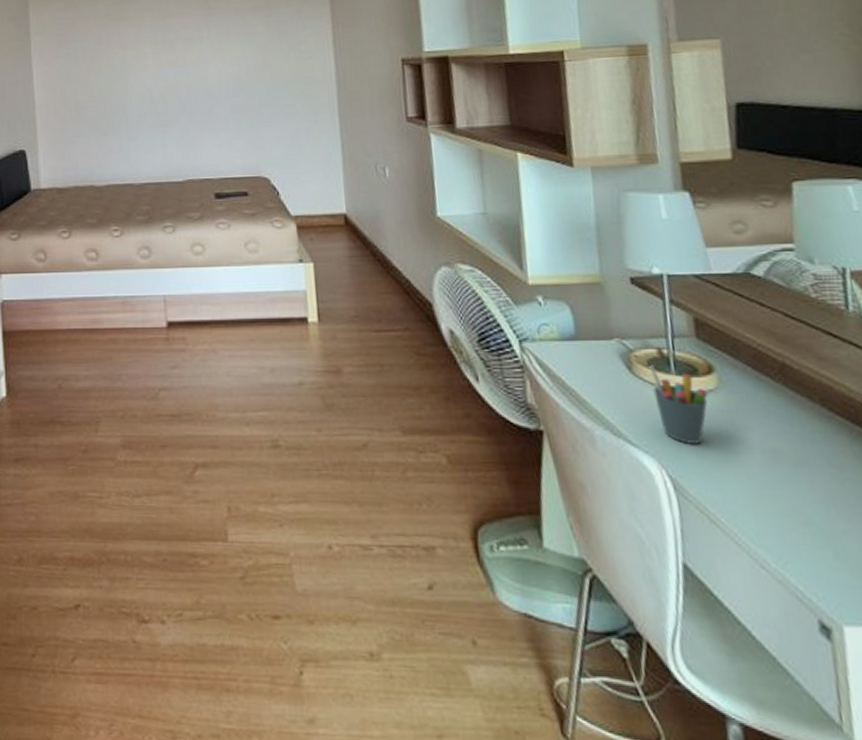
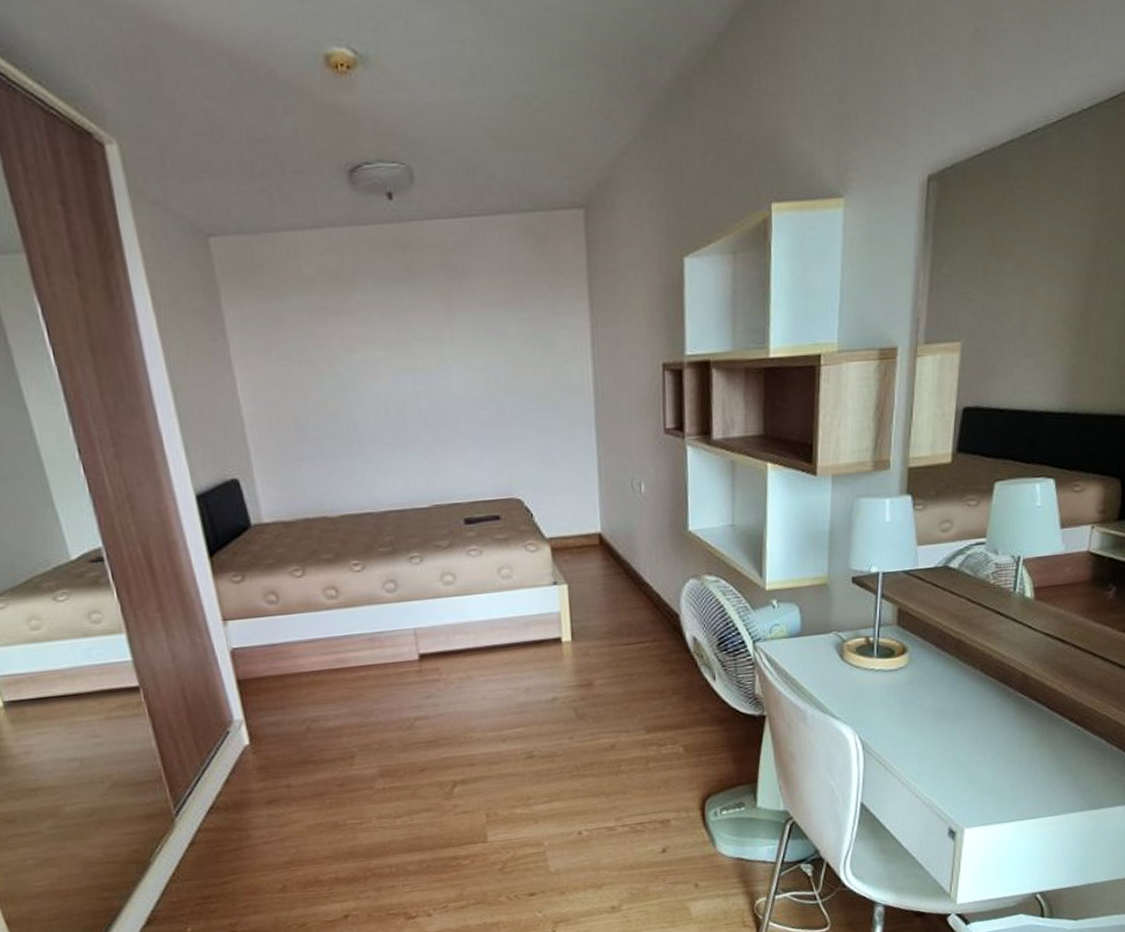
pen holder: present [649,365,709,444] -> none [857,651,900,713]

